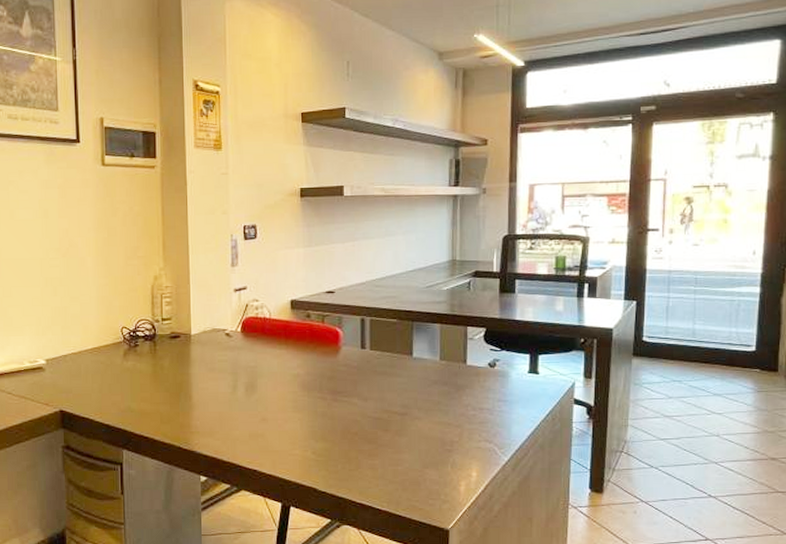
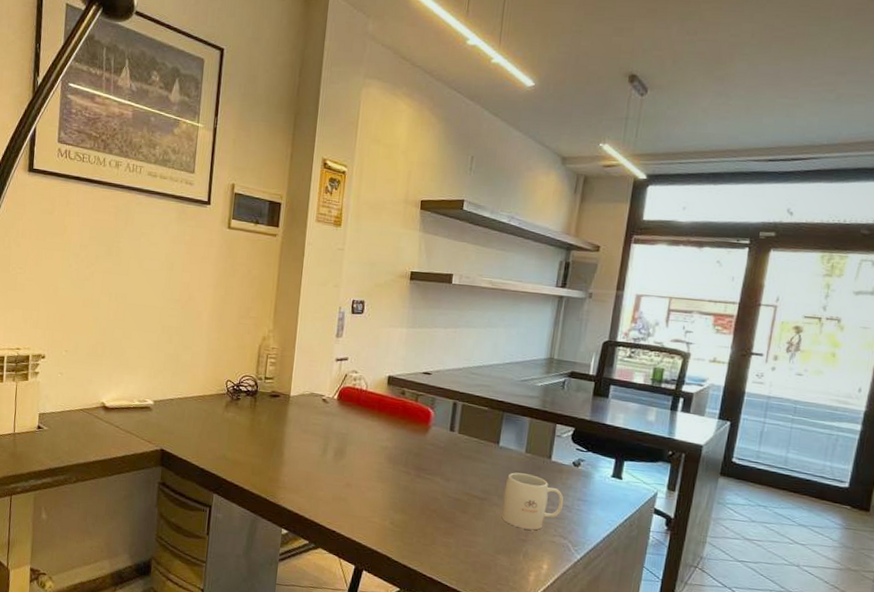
mug: none [424,382,485,439] -> present [501,472,564,531]

